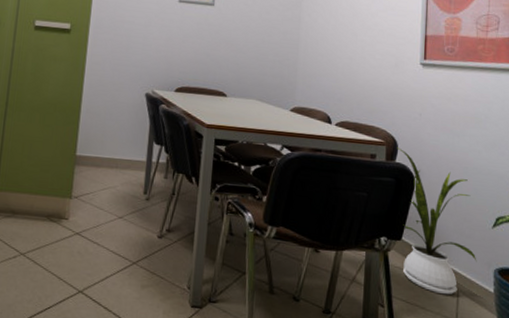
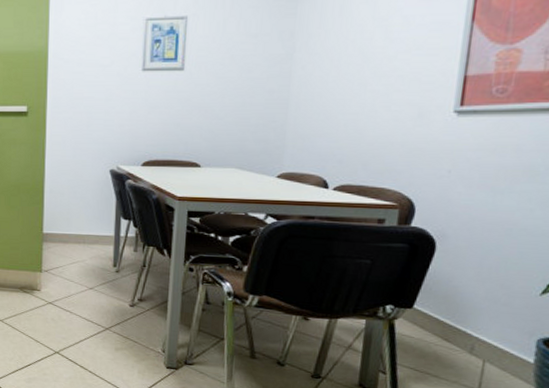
house plant: present [397,147,477,295] -> none [413,210,514,364]

